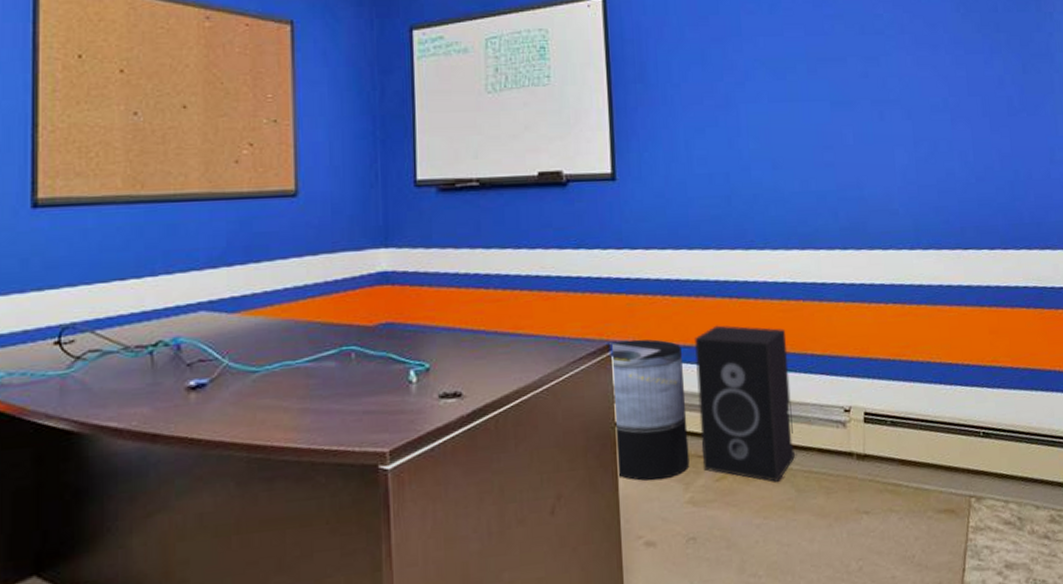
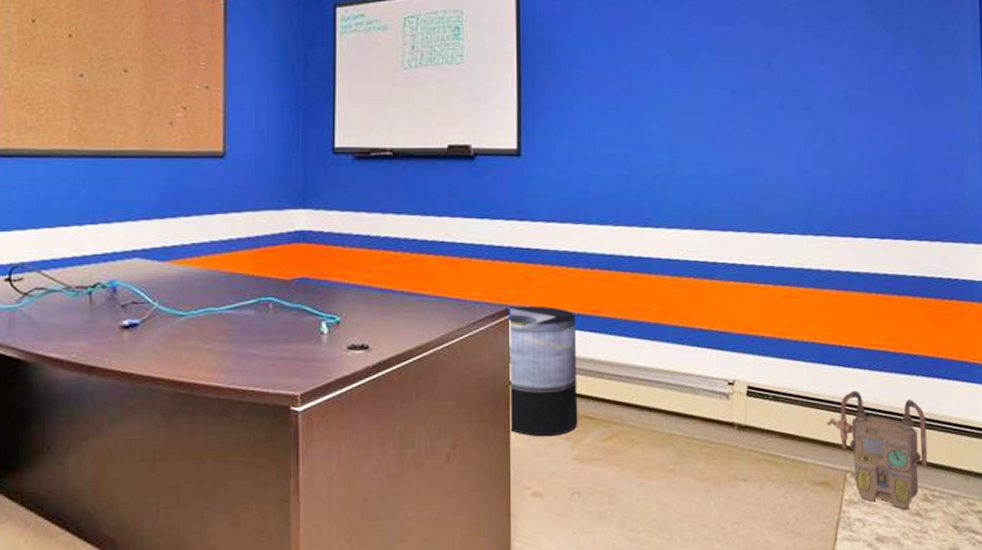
speaker: present [693,325,795,482] -> none [587,296,678,446]
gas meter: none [947,410,1053,533] -> present [827,390,928,510]

